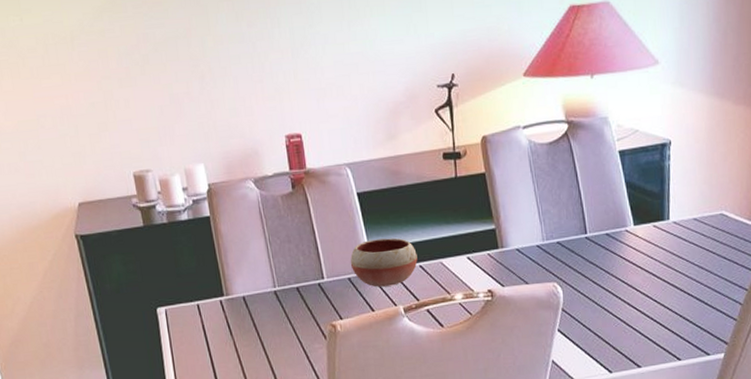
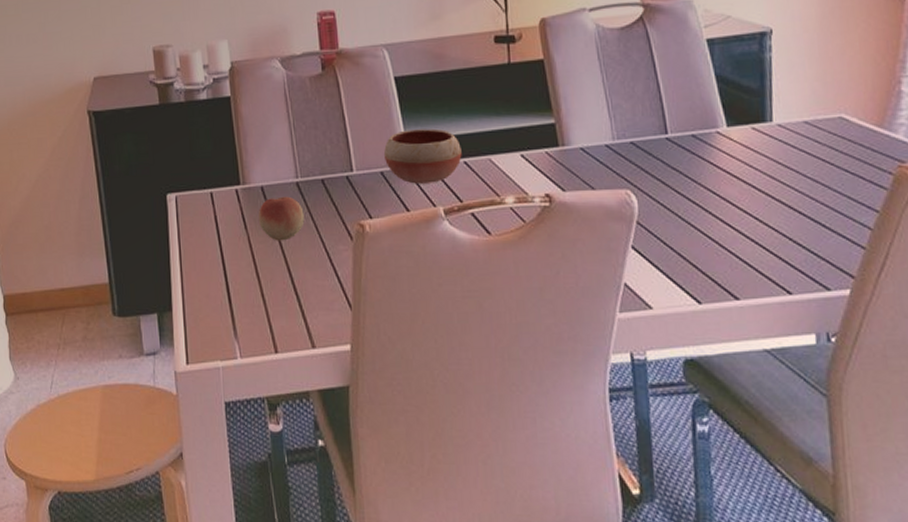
fruit: none [242,304,284,344] -> present [259,196,305,241]

